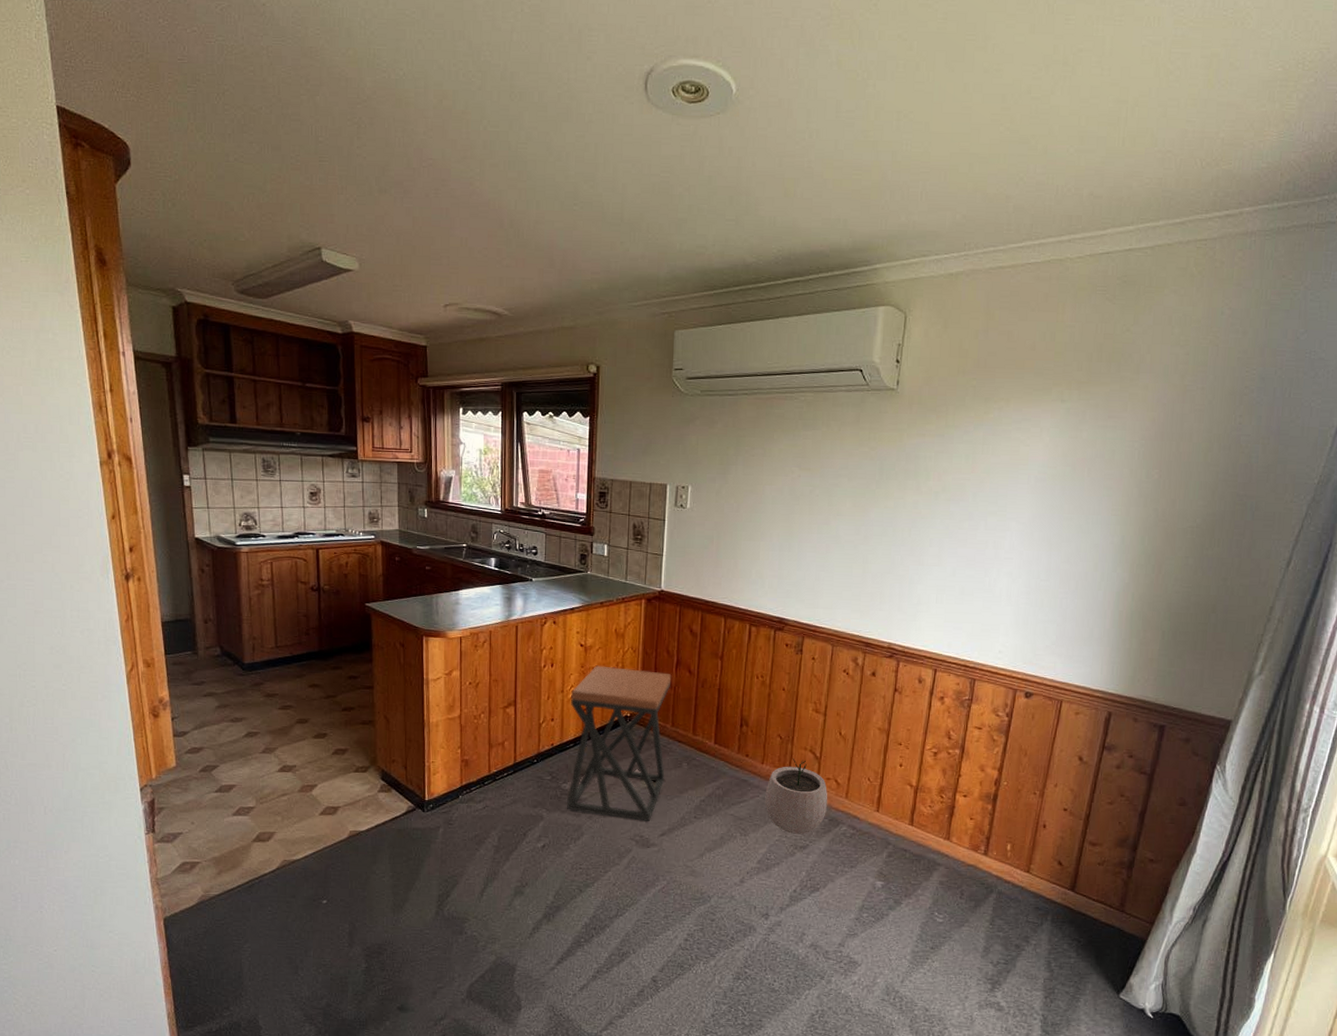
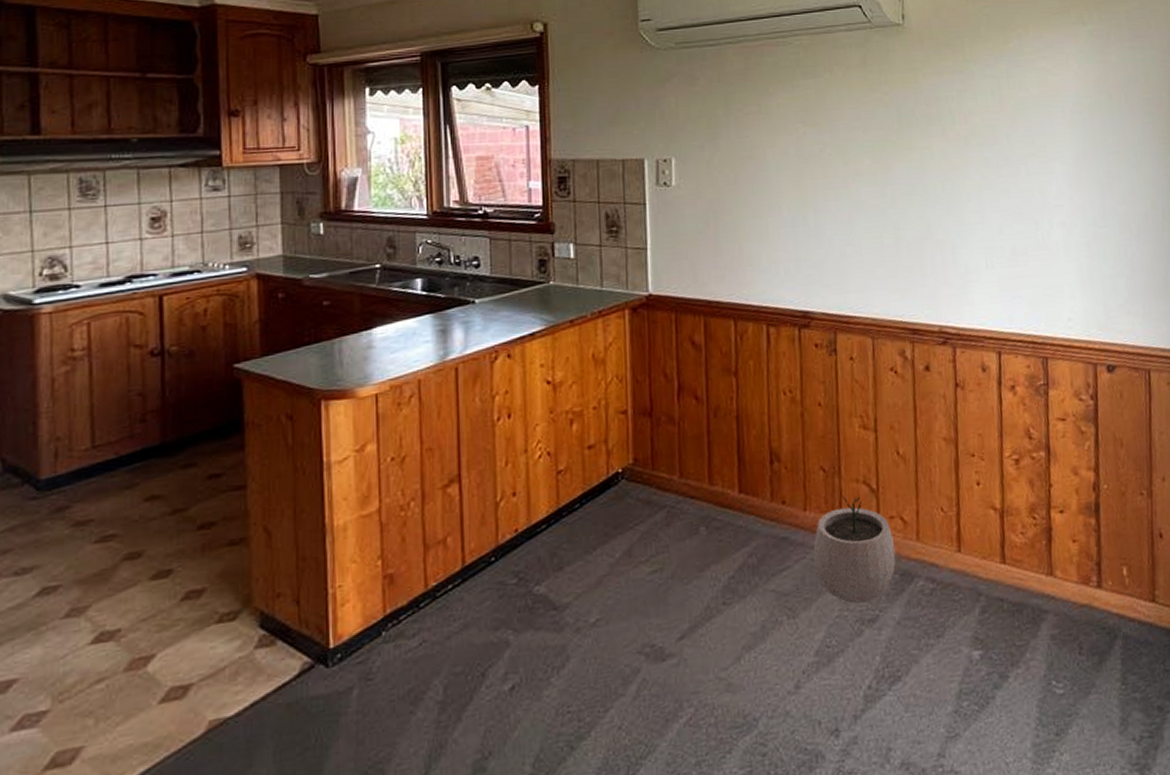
stool: present [567,665,672,821] -> none [538,404,678,626]

